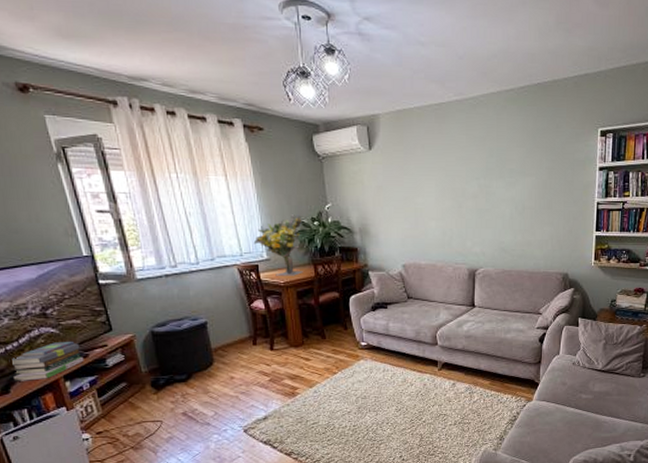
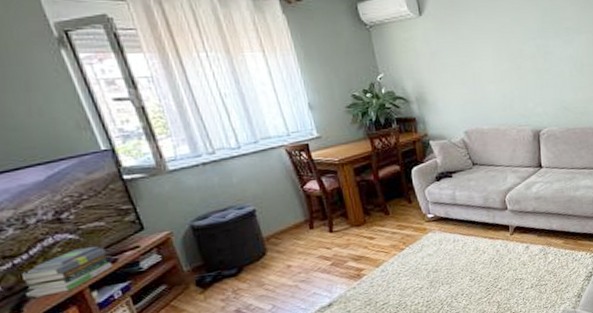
bouquet: present [253,213,304,276] -> none [301,86,359,154]

